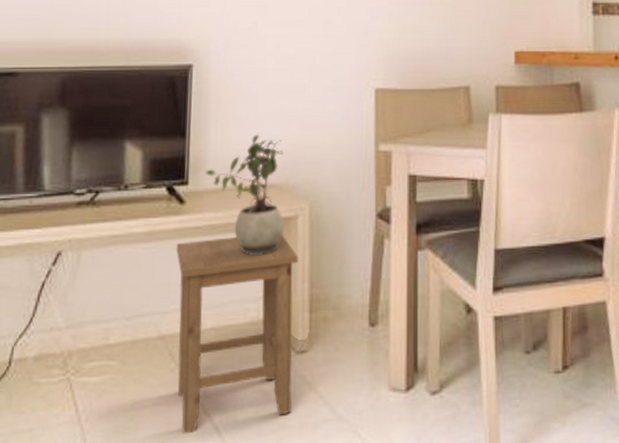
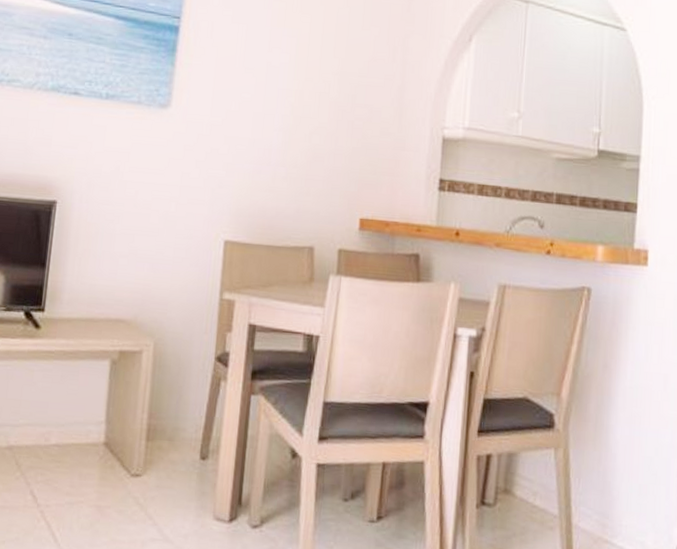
stool: present [176,235,299,434] -> none [21,363,141,537]
potted plant: present [206,134,284,255] -> none [61,271,135,383]

